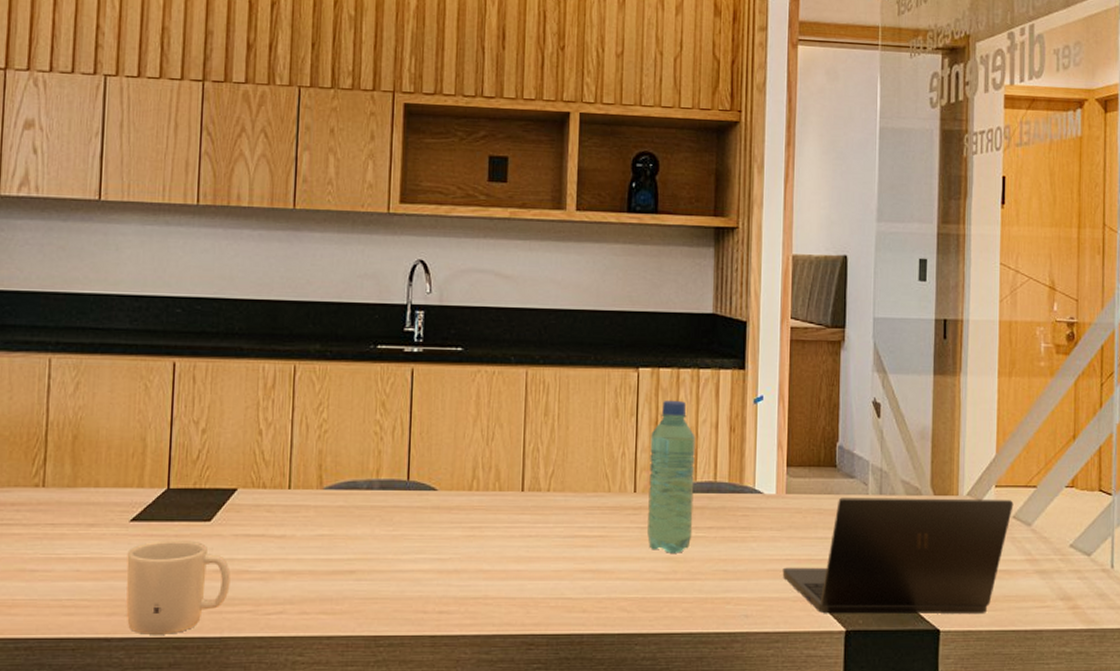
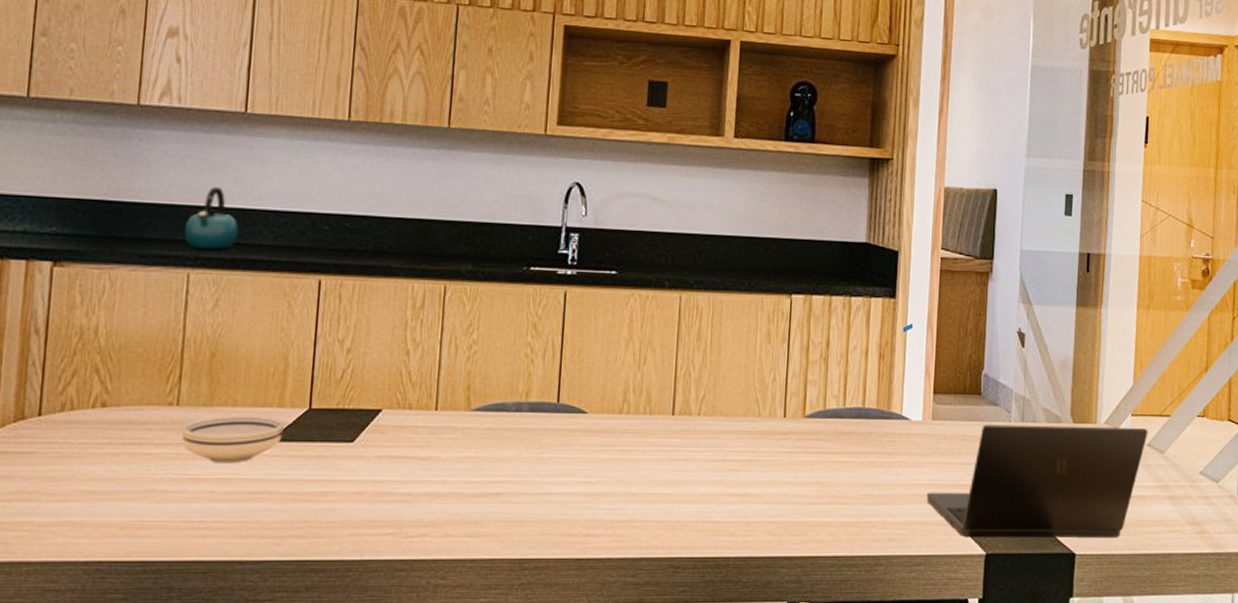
kettle: none [44,273,96,335] -> present [184,186,239,250]
bowl: none [47,495,145,543] -> present [181,414,285,464]
mug: present [126,540,231,635] -> none [262,461,373,557]
water bottle: present [646,400,695,553] -> none [795,326,846,478]

